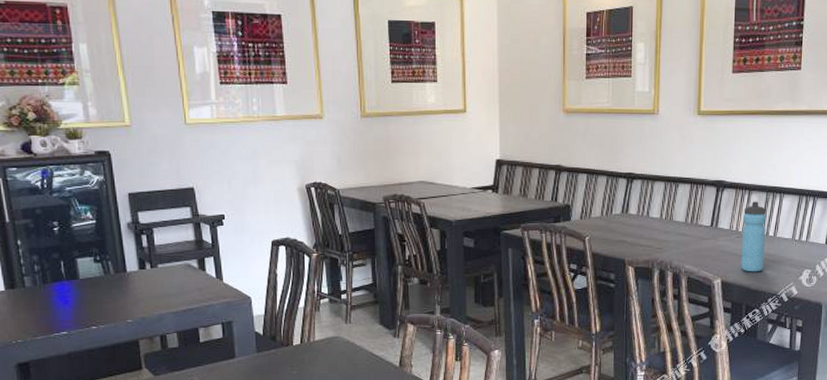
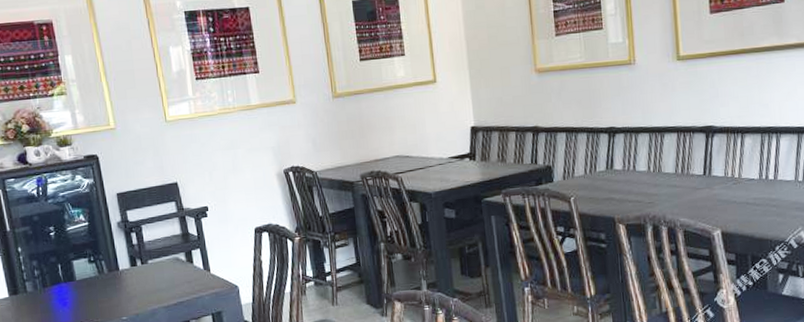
water bottle: present [741,201,767,272] -> none [738,144,767,220]

